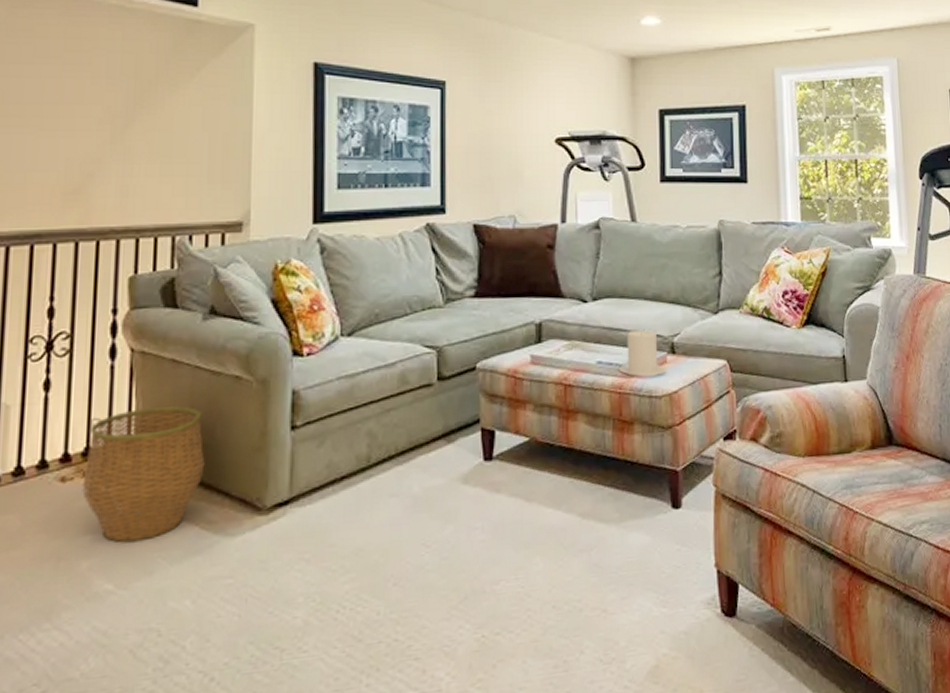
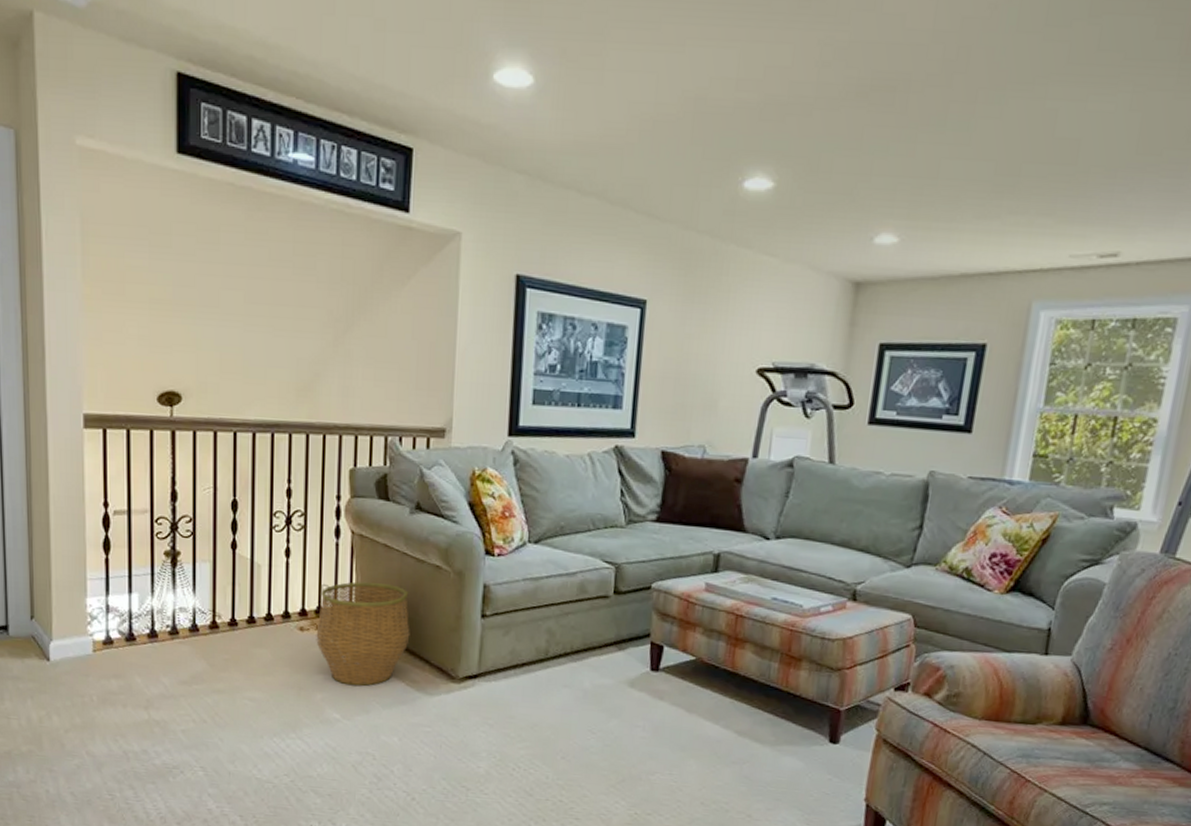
candle: present [619,330,667,378] -> none [793,573,845,621]

